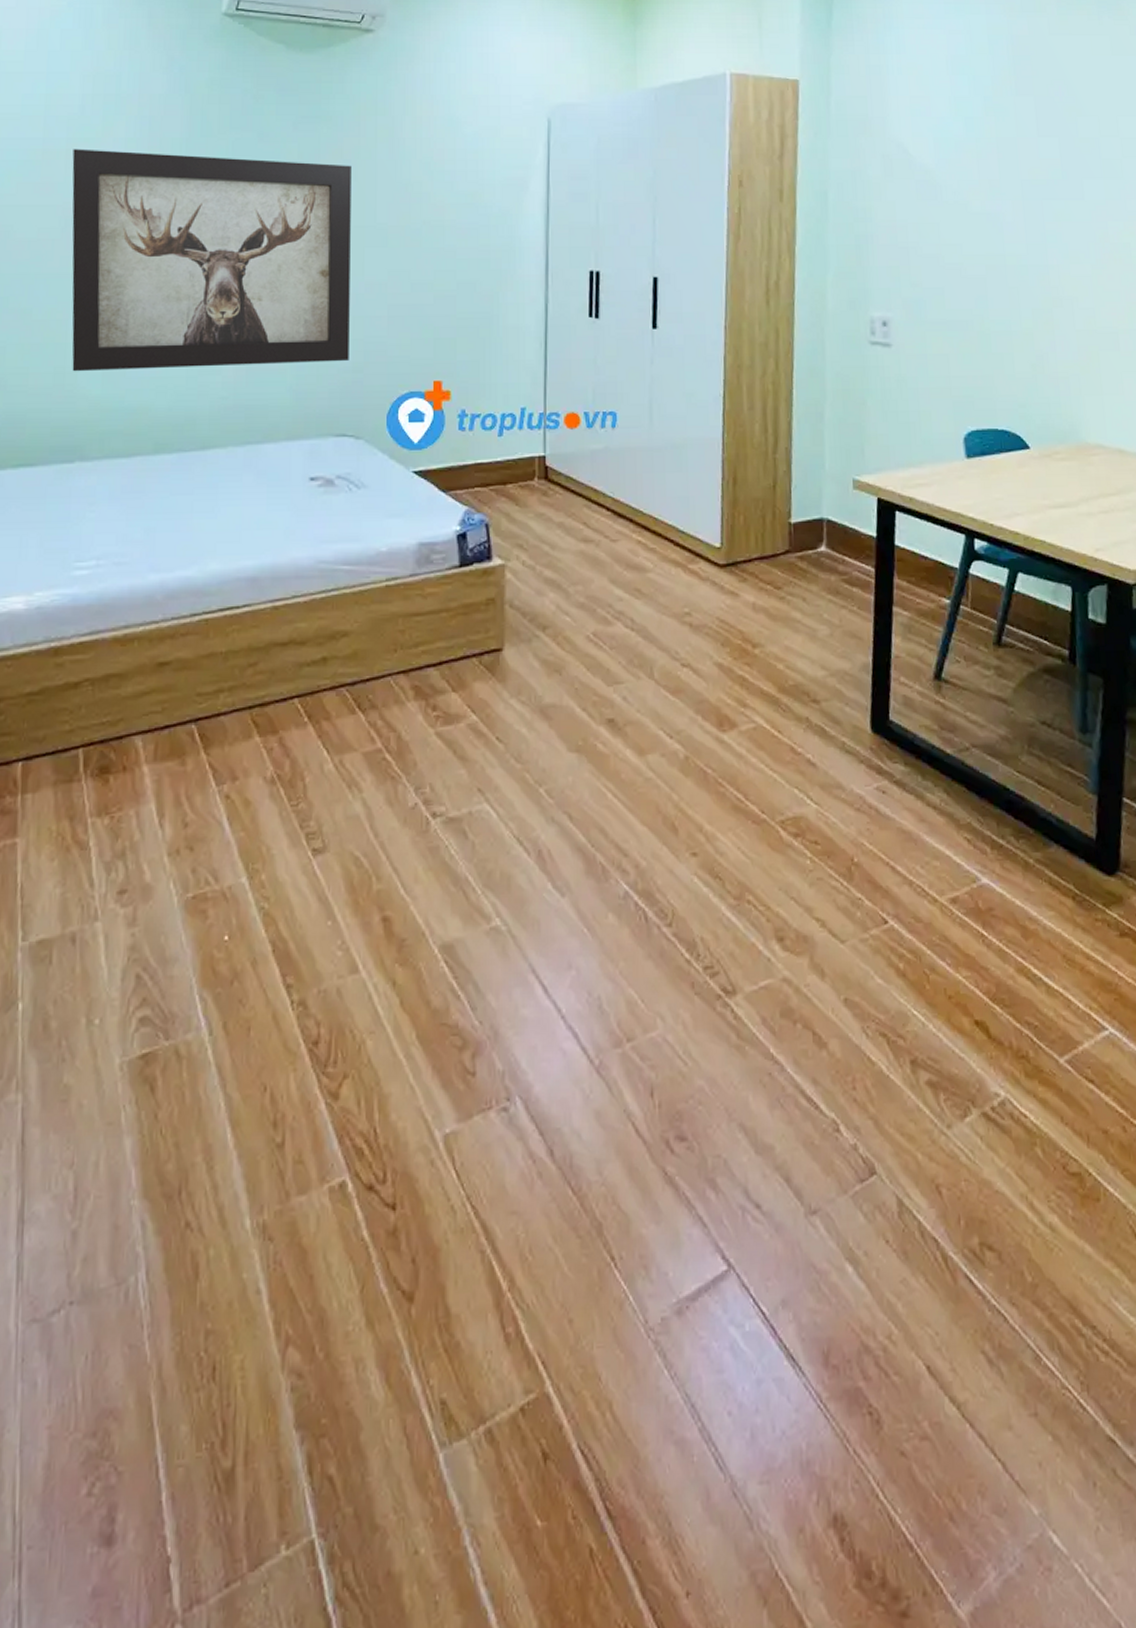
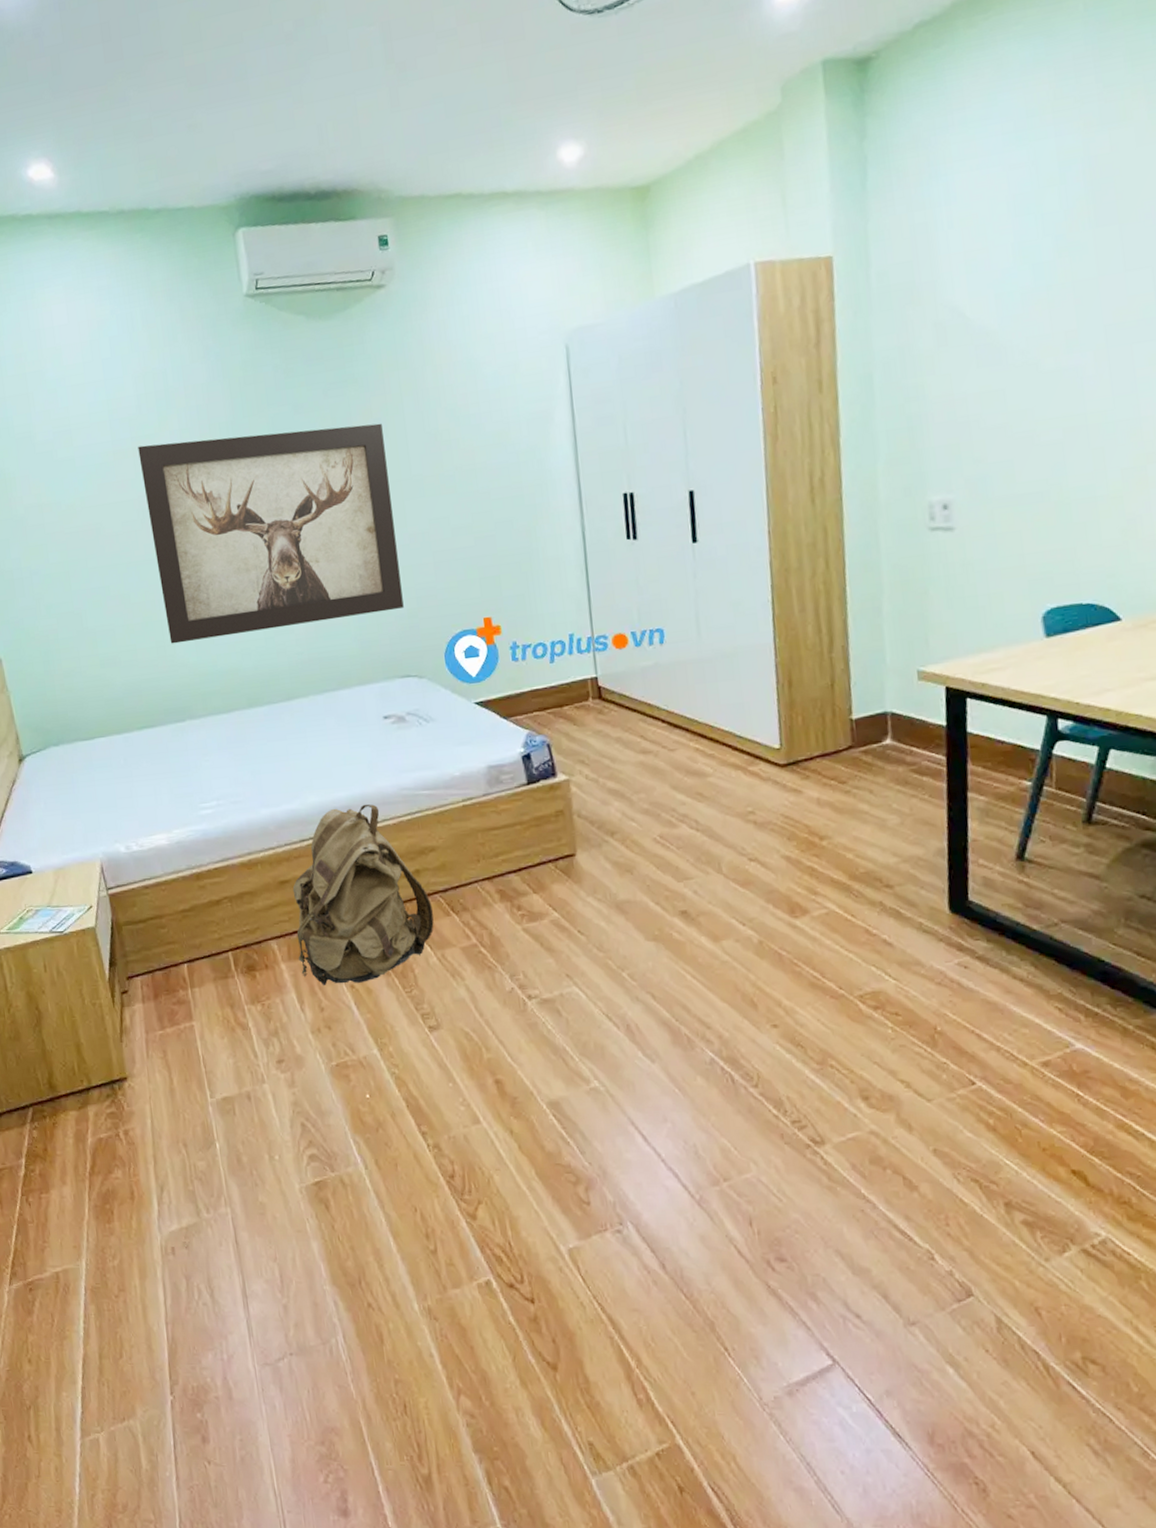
backpack: none [166,577,337,794] -> present [292,804,434,985]

